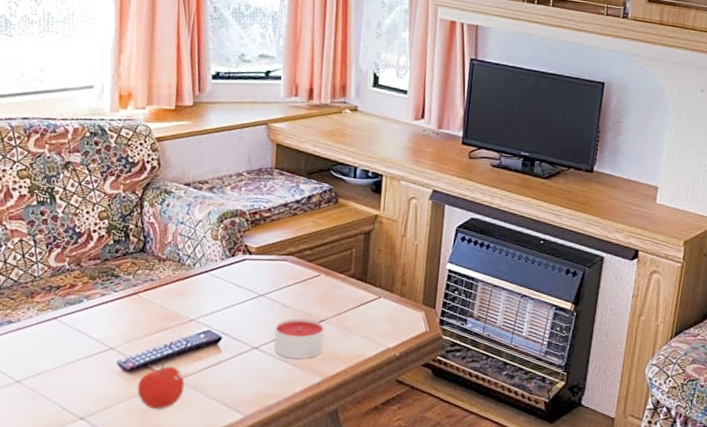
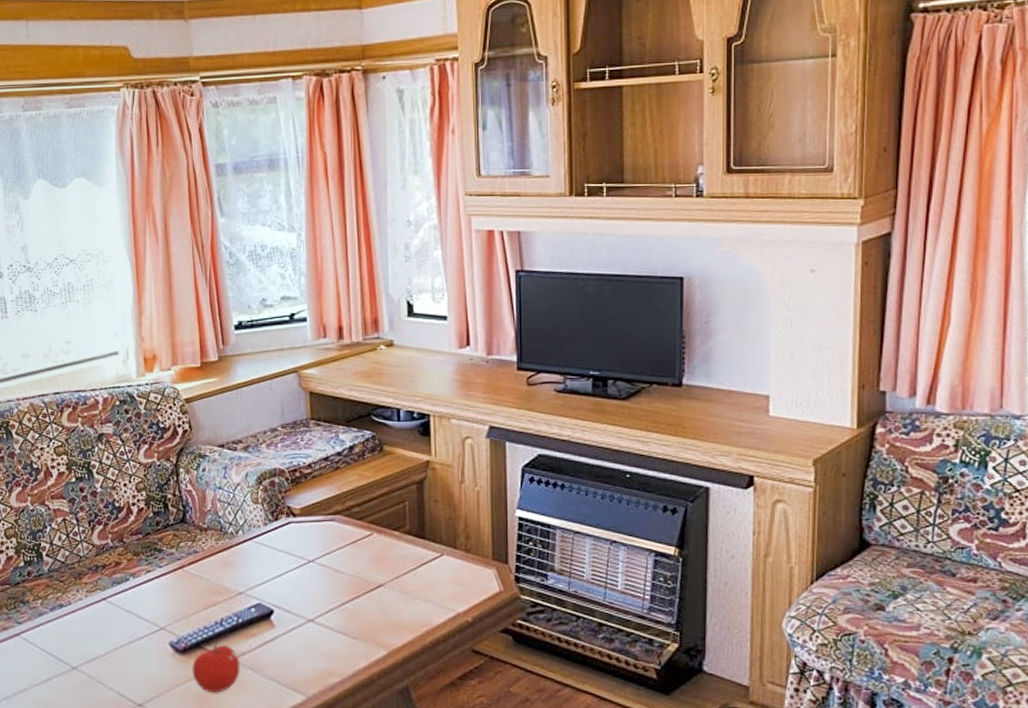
candle: present [274,318,324,360] -> none [329,584,385,631]

